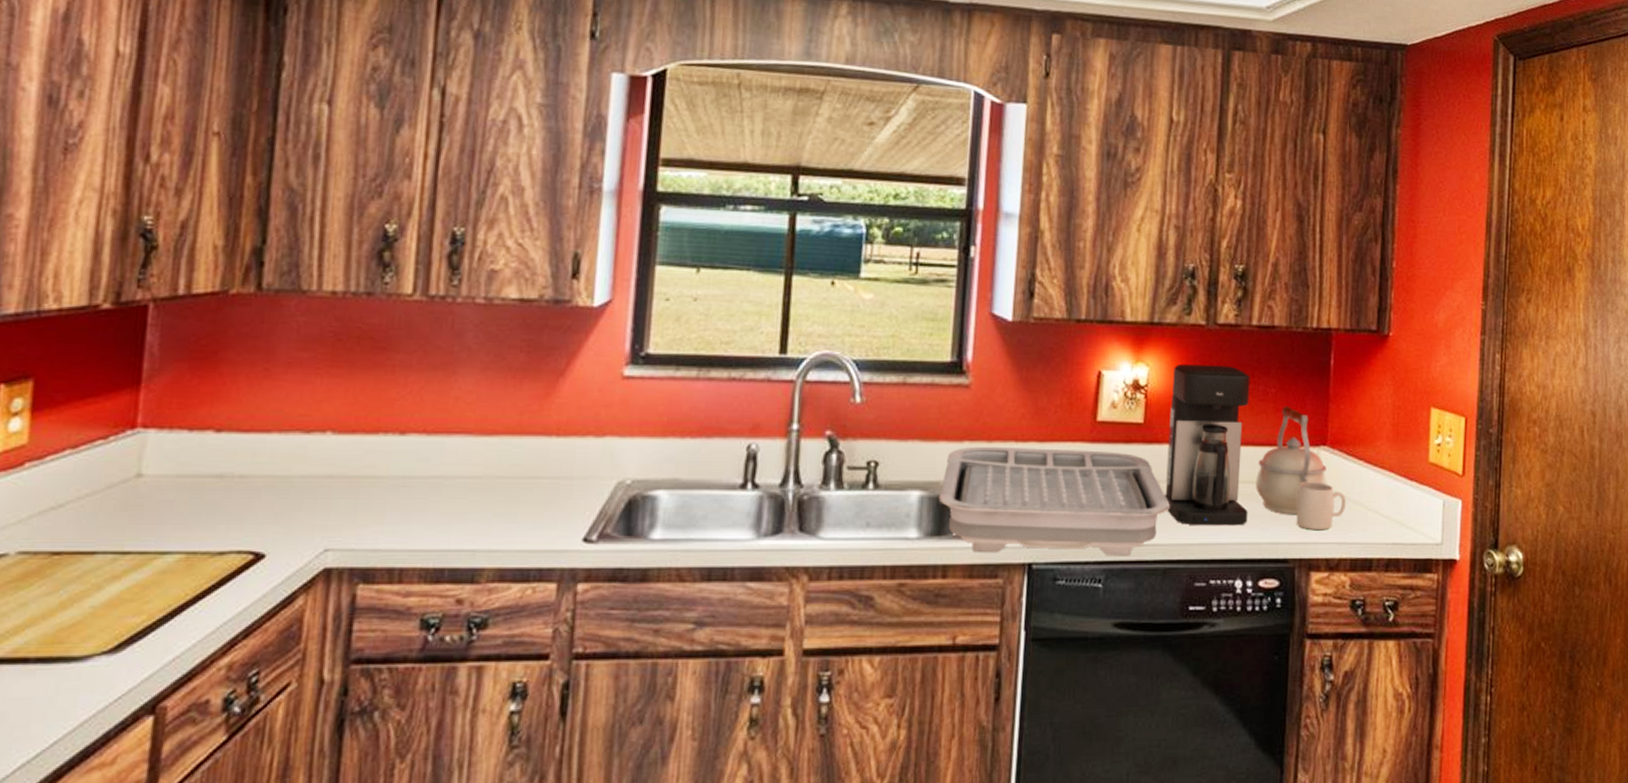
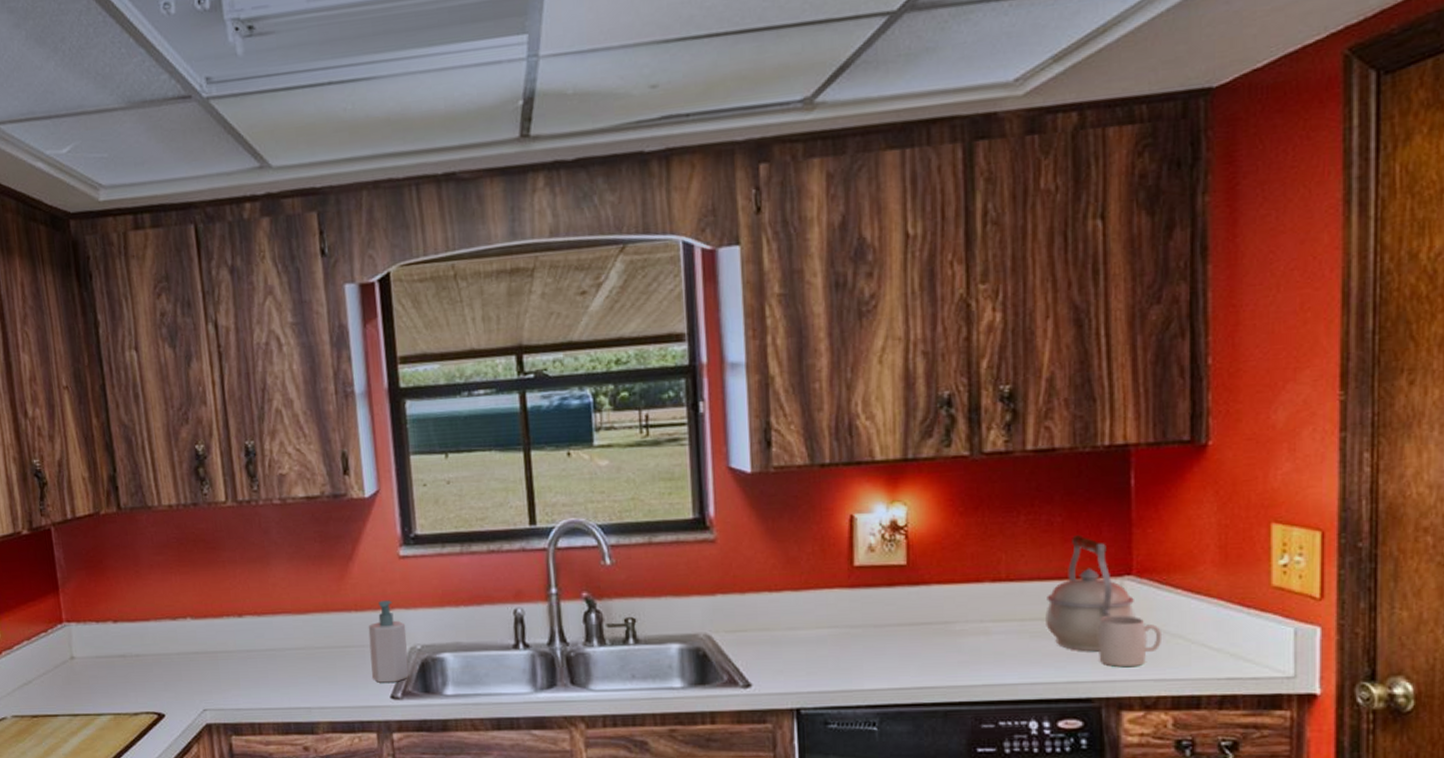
soap bottle: none [564,425,617,522] -> present [368,600,409,683]
dish rack: present [938,446,1171,556] -> none [698,596,947,700]
coffee maker: present [1164,364,1251,526] -> none [935,497,1039,666]

